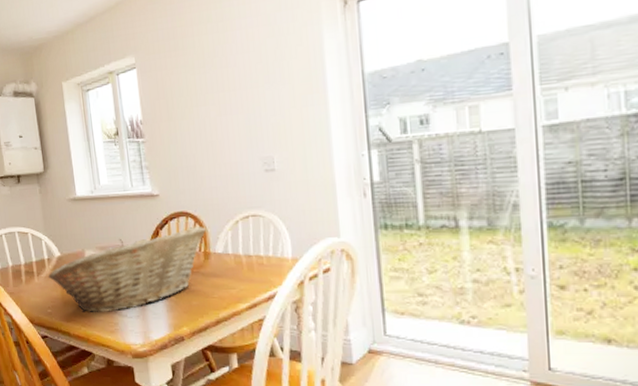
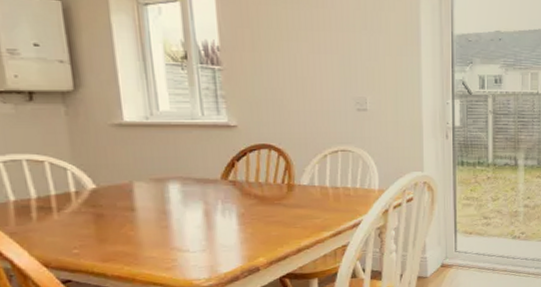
fruit basket: present [49,226,206,313] -> none [76,158,291,251]

